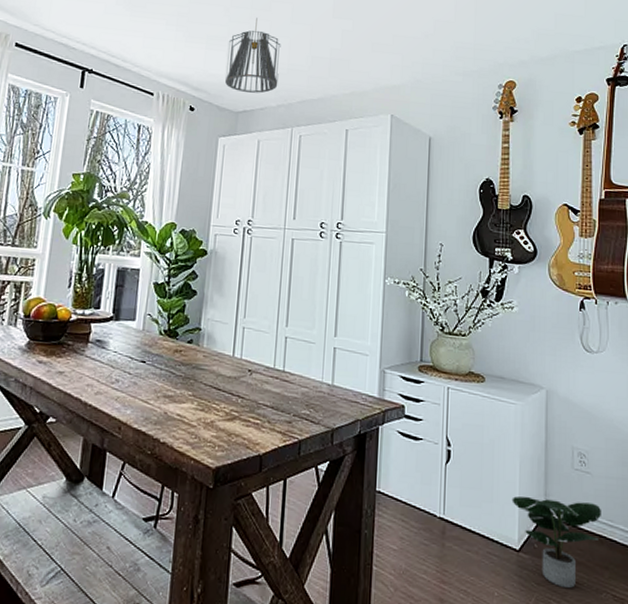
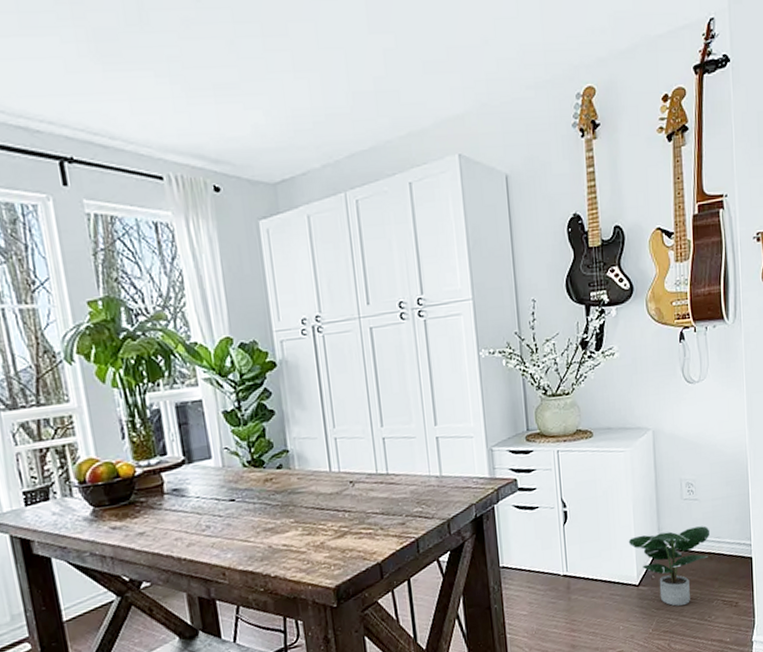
pendant light: present [224,18,281,94] -> none [242,48,318,155]

